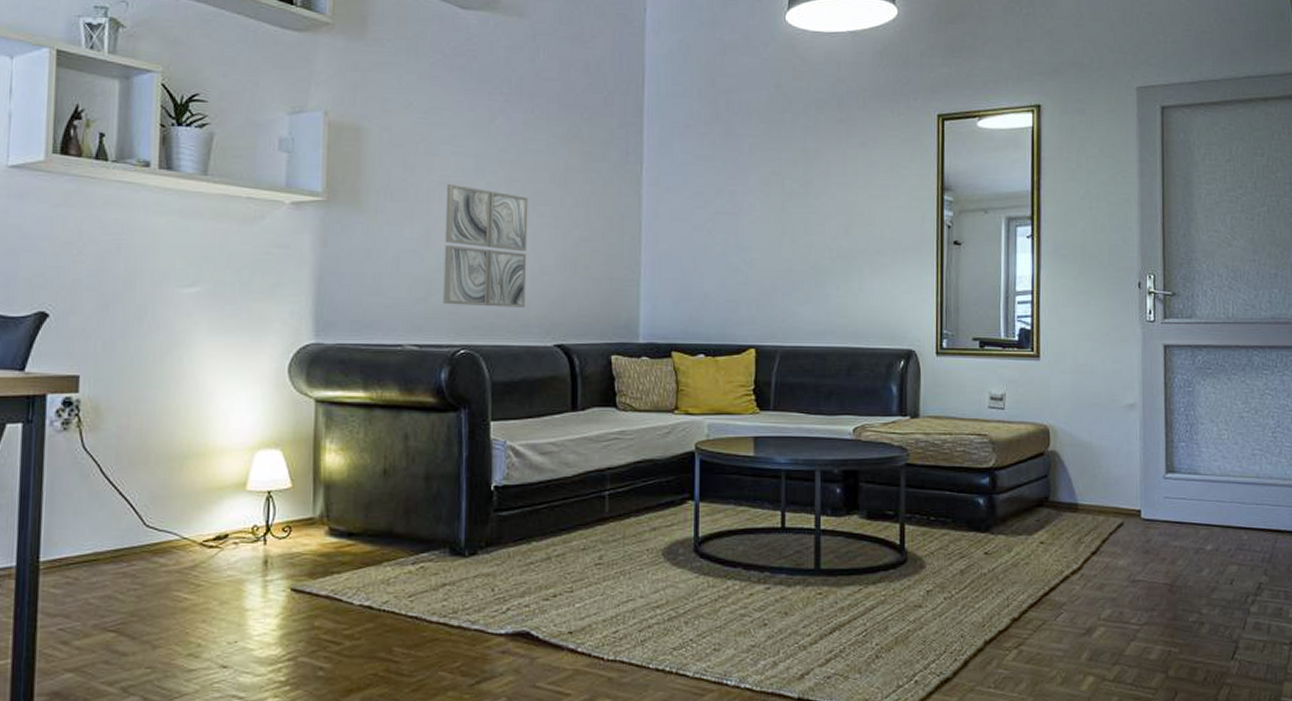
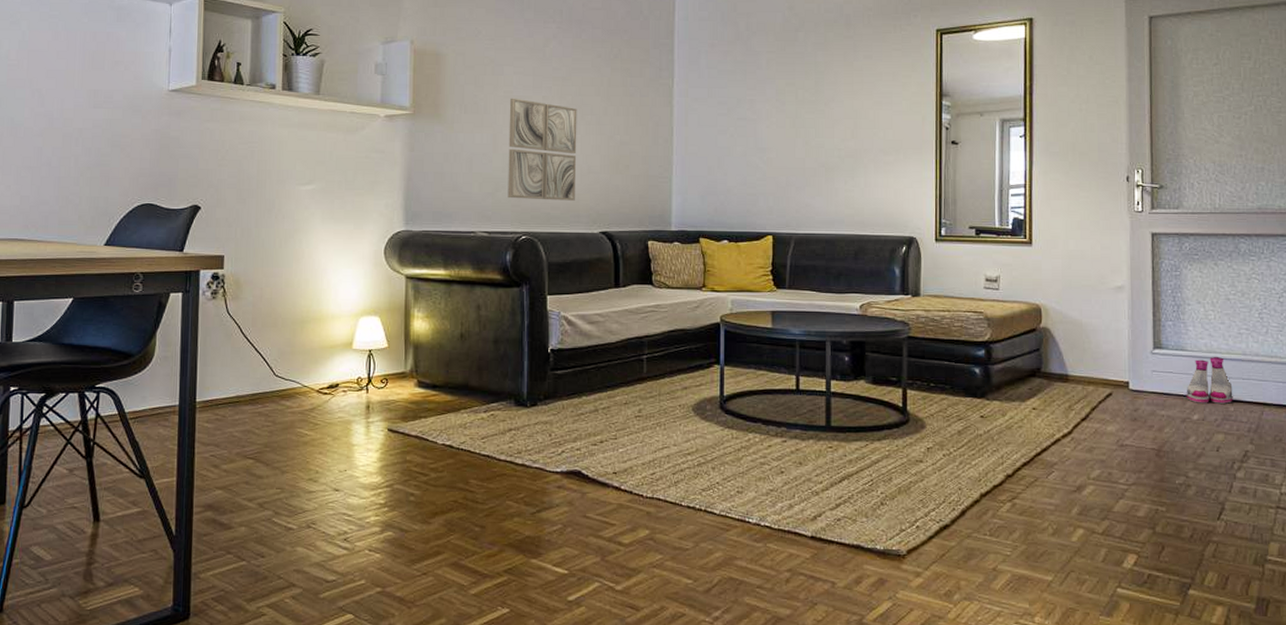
boots: none [1199,479,1247,532] -> present [1186,356,1233,404]

